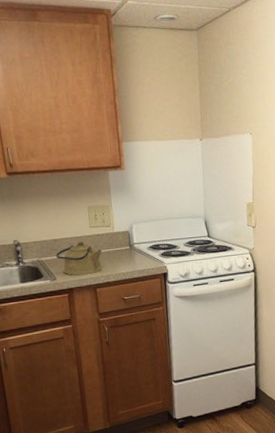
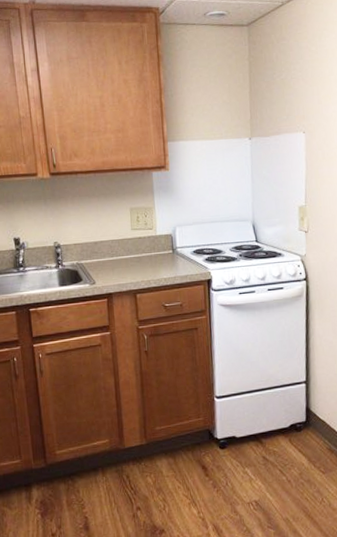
kettle: present [56,241,102,276] -> none [96,244,144,280]

